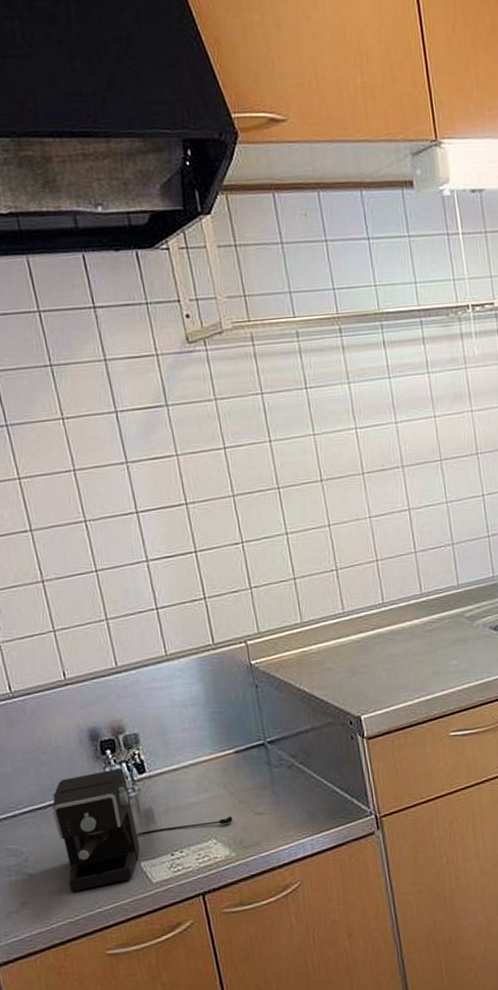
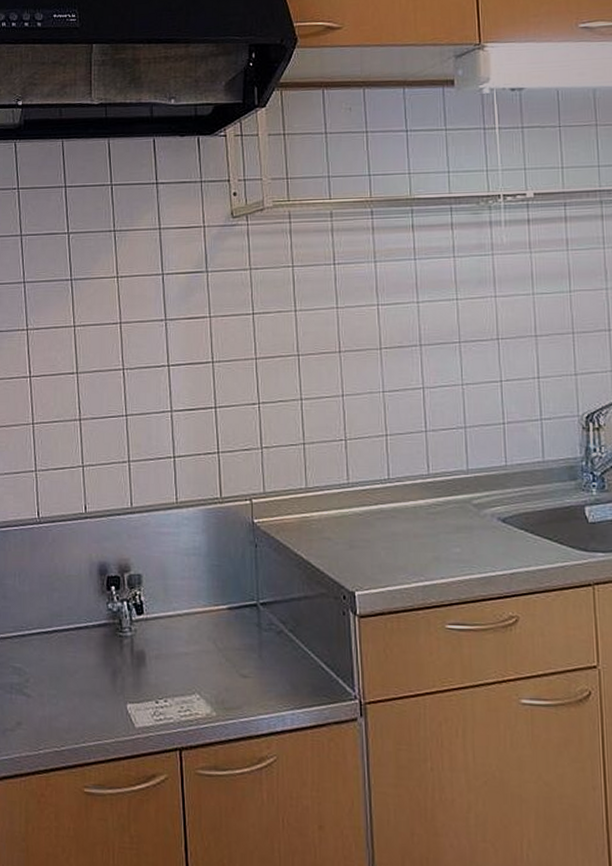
coffee maker: present [52,769,233,891] -> none [56,606,218,721]

